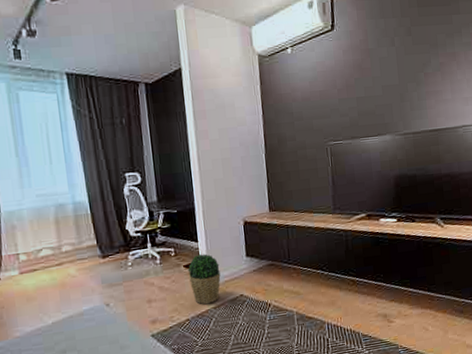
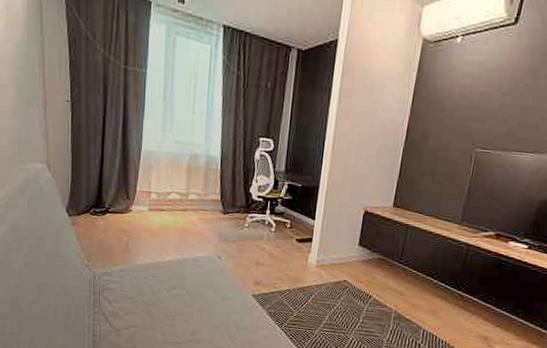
potted plant: present [187,253,221,305] -> none [298,232,331,281]

